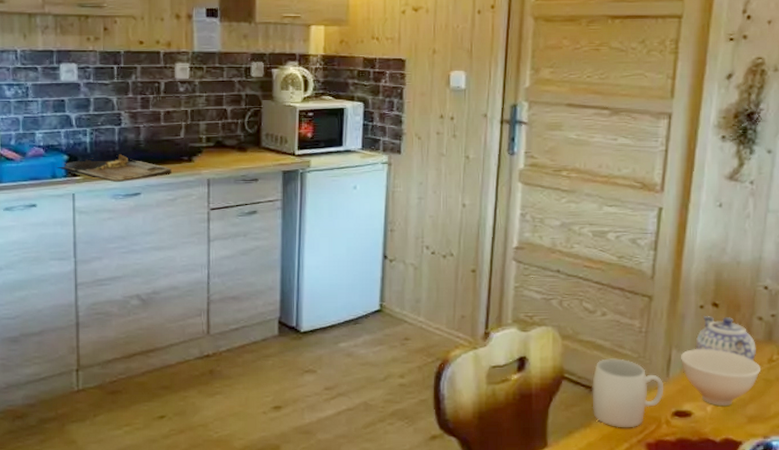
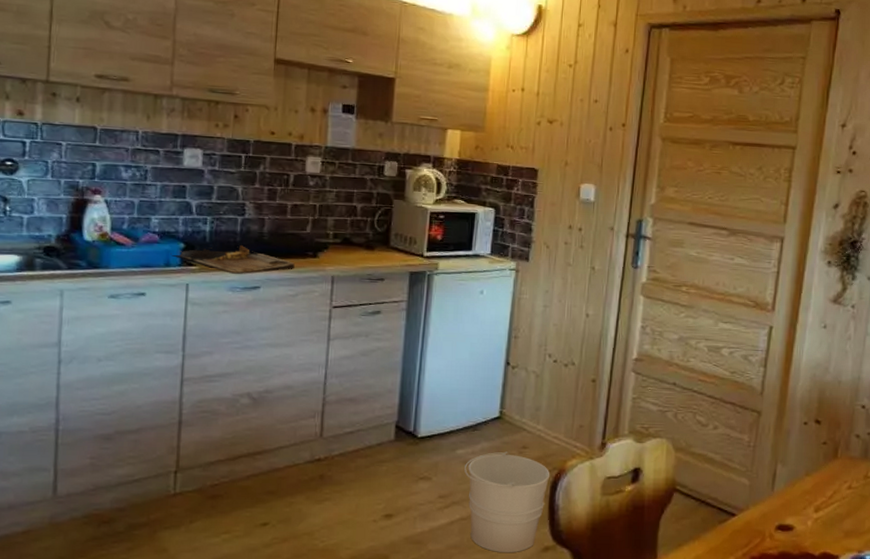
bucket: none [348,343,434,442] -> present [464,451,550,553]
mug: present [592,358,664,428] -> none [701,471,769,541]
bowl: present [680,348,761,407] -> none [784,463,858,521]
teapot: present [695,315,756,361] -> none [798,431,854,477]

